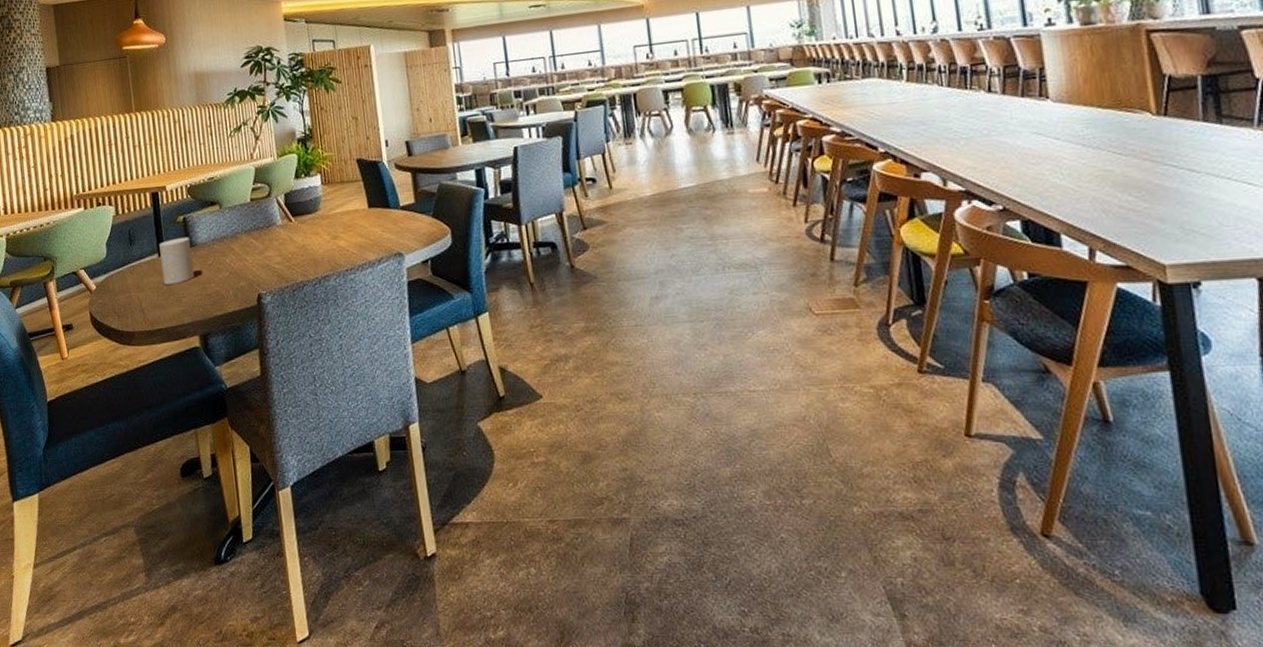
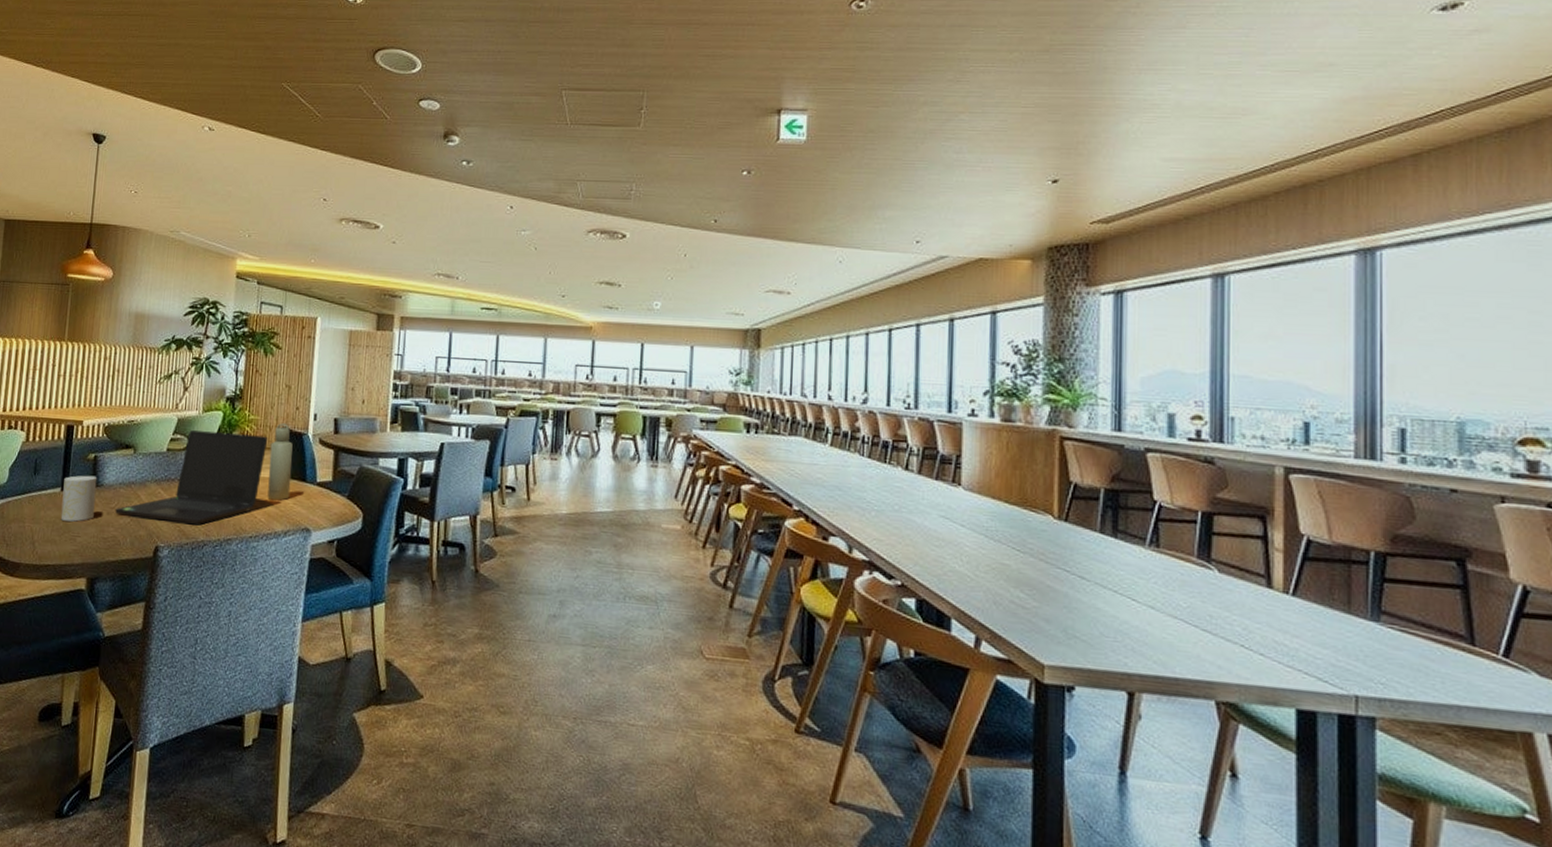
laptop: none [213,170,346,271] -> present [115,430,268,525]
bottle: none [348,155,377,231] -> present [267,423,293,501]

